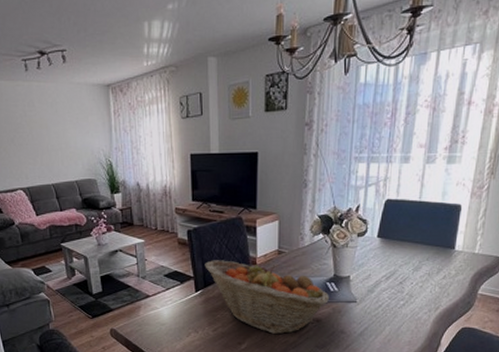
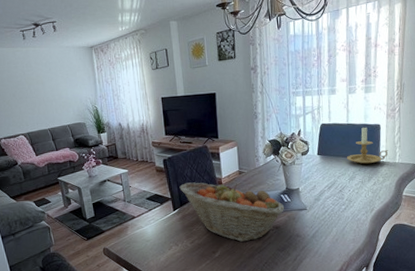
candle holder: none [413,205,468,253] -> present [346,126,389,165]

